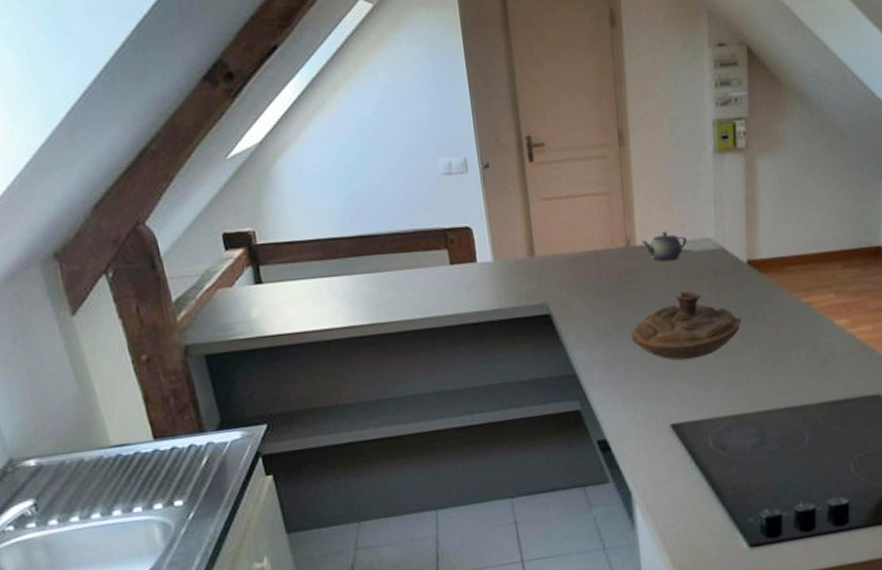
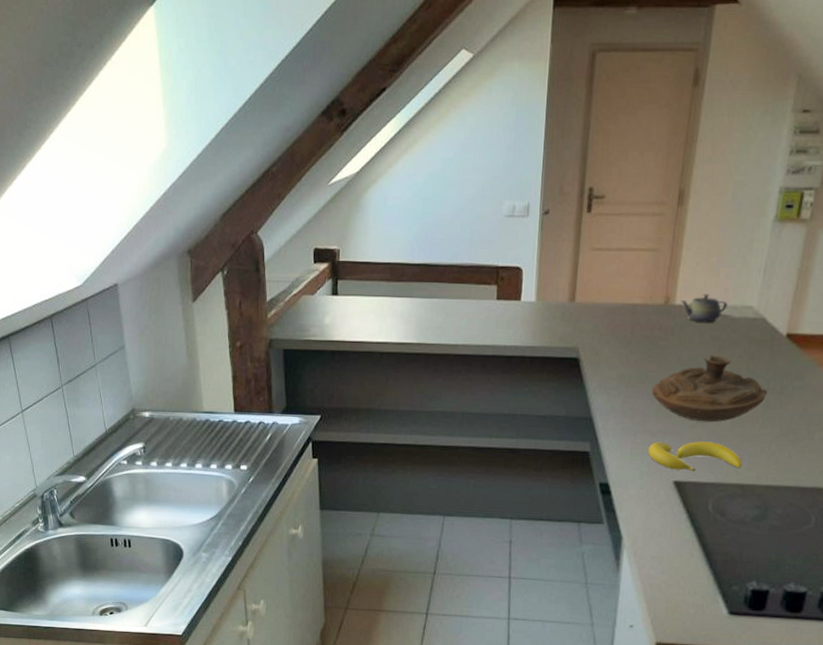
banana: none [639,378,732,413] -> present [648,441,742,472]

